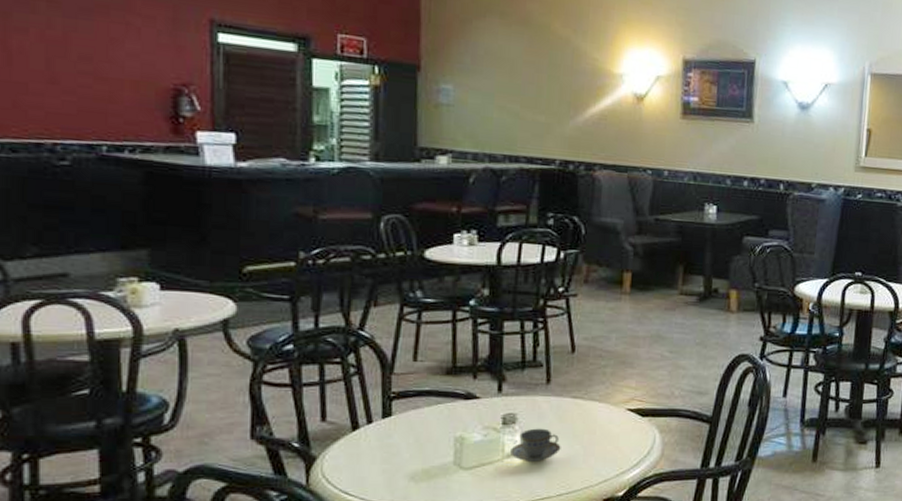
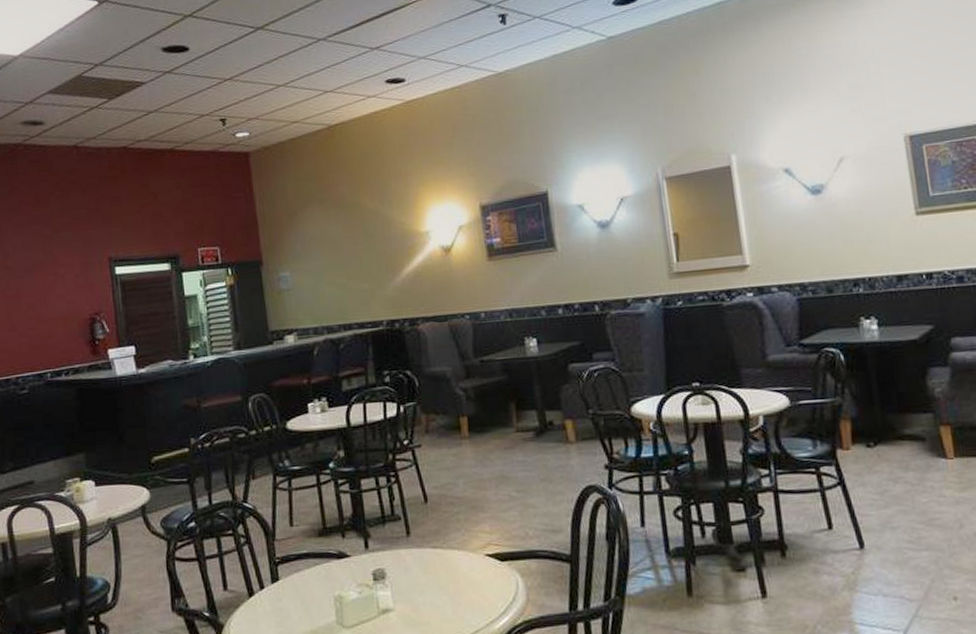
teacup: present [509,428,561,461] -> none [383,581,430,616]

